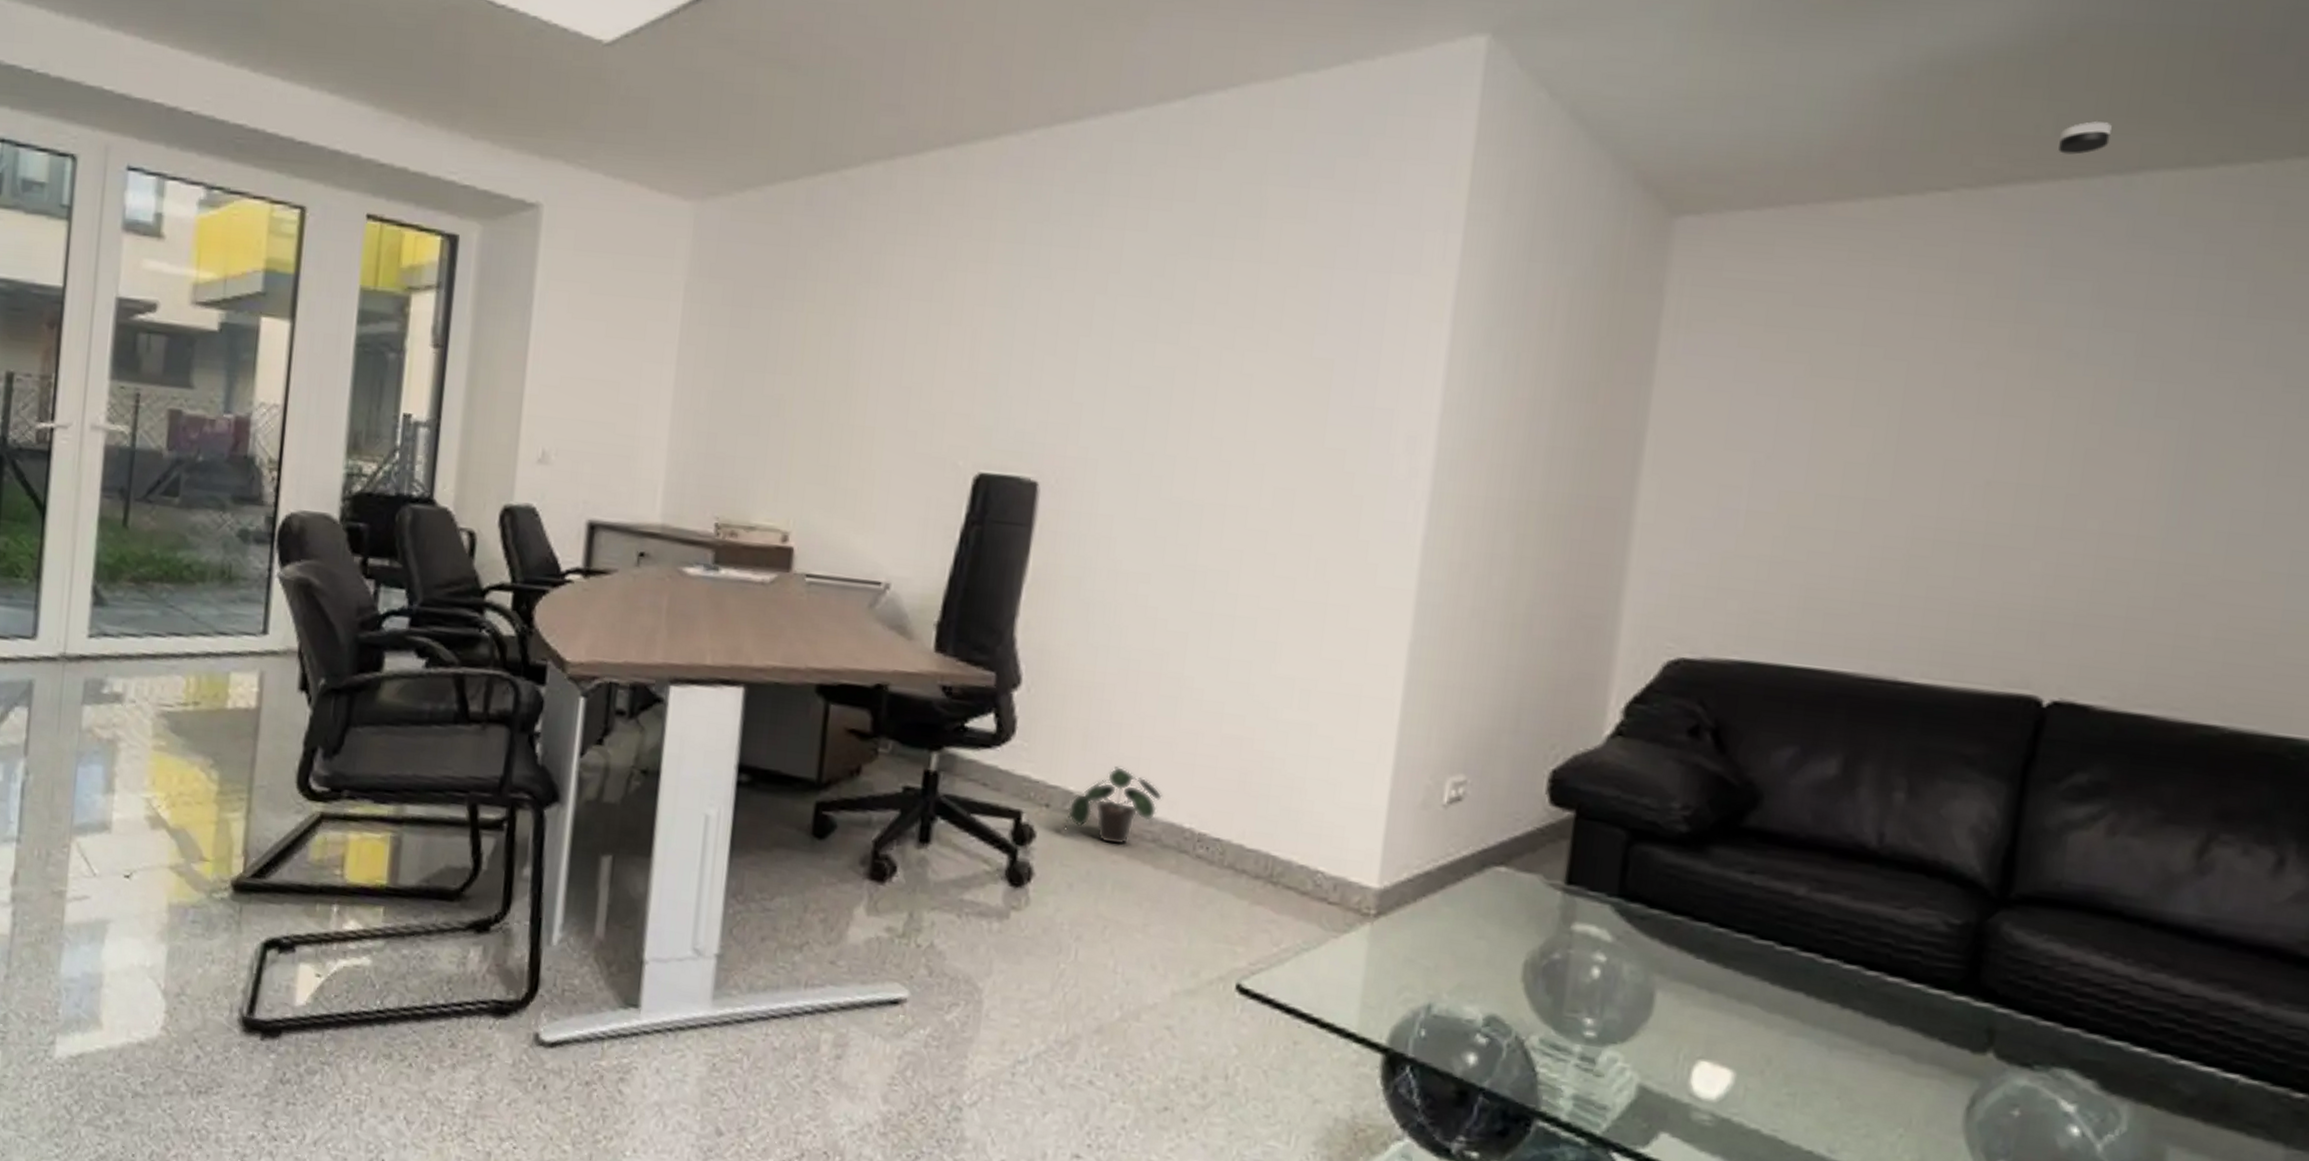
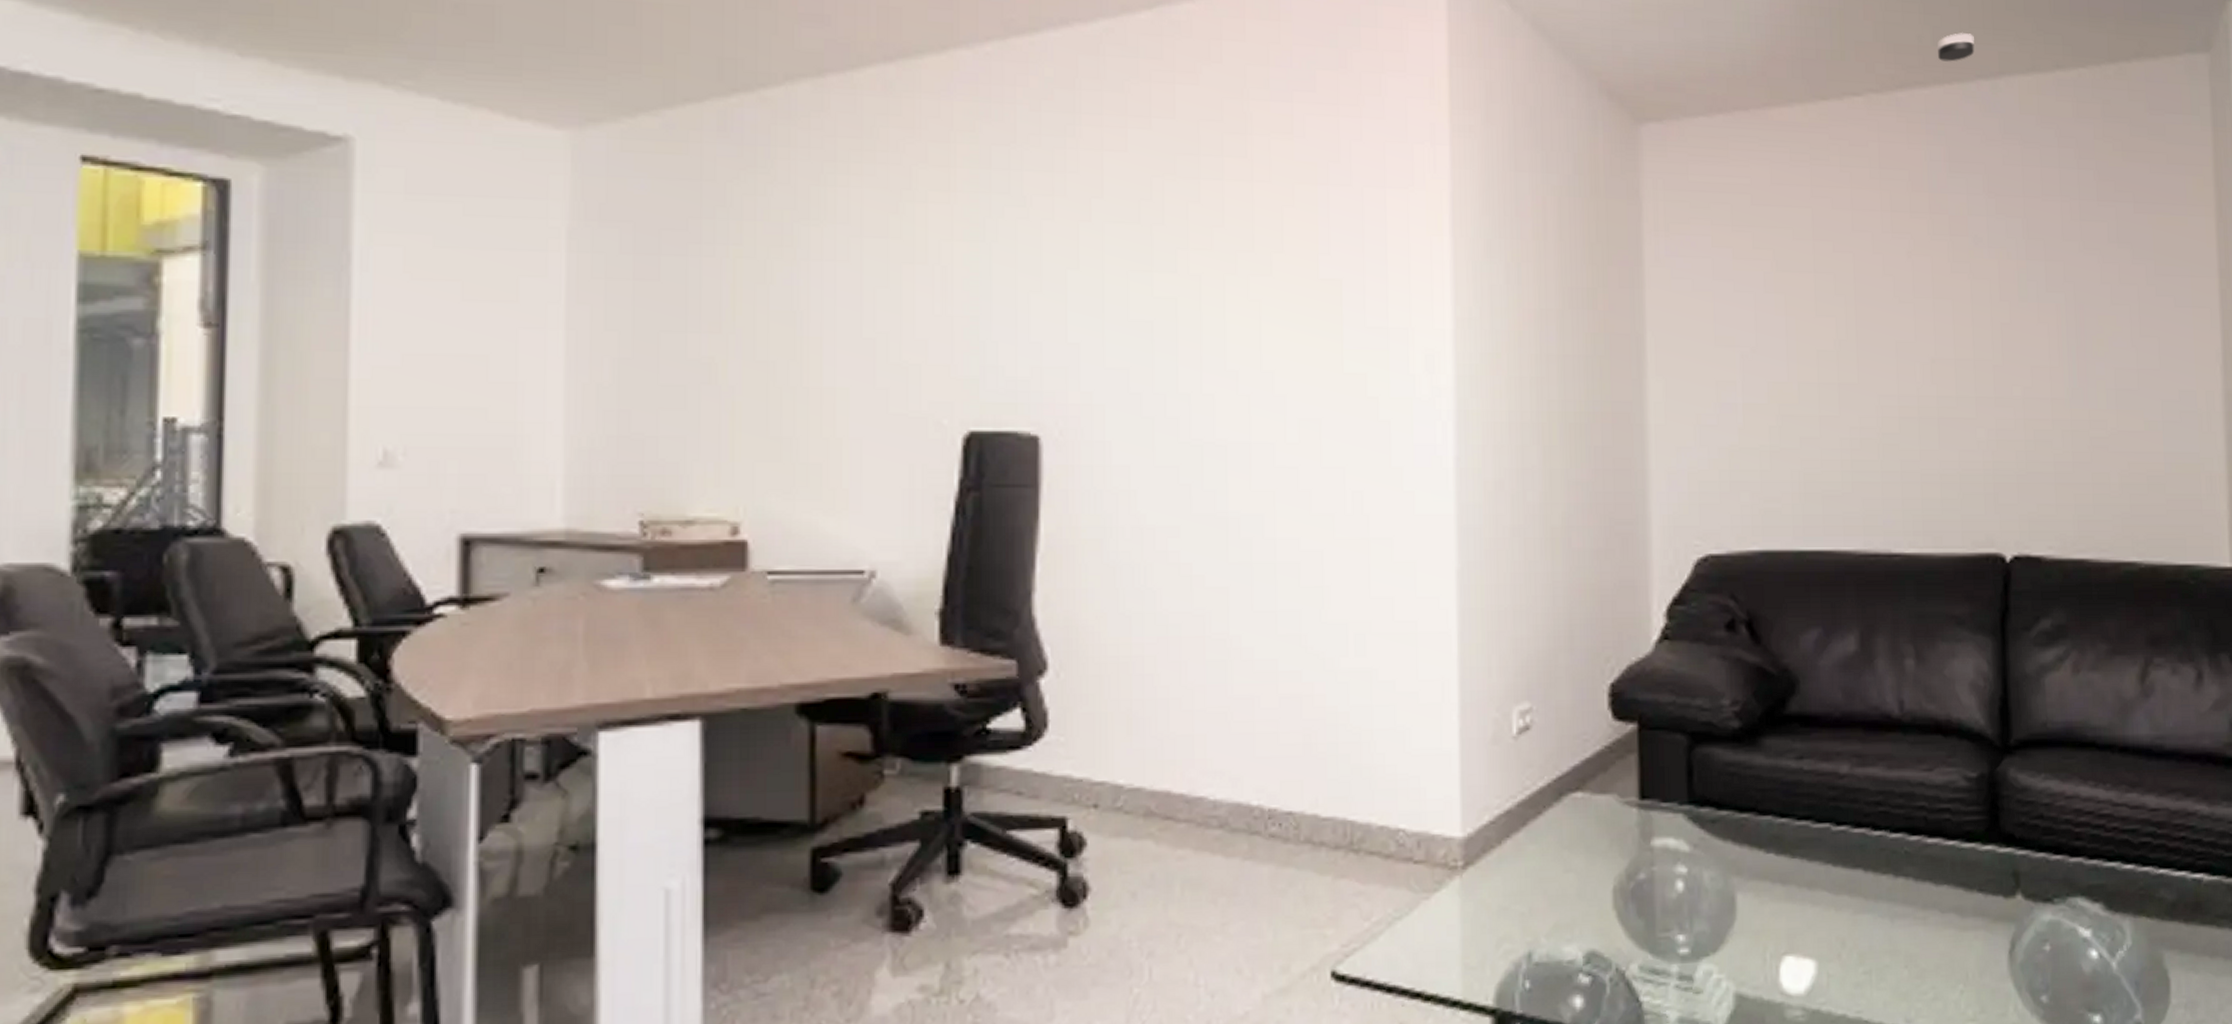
potted plant: present [1065,767,1163,845] -> none [1119,749,1224,839]

